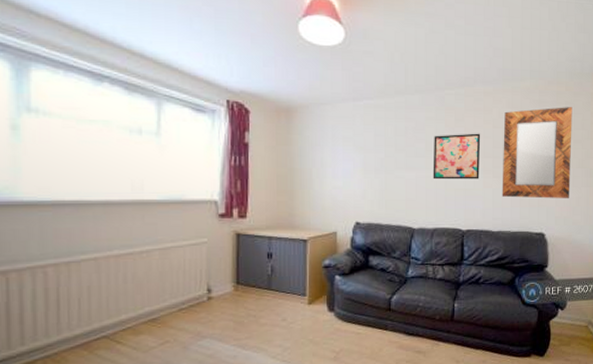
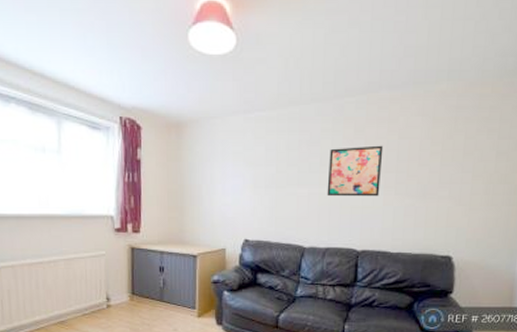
home mirror: present [502,107,573,199] -> none [404,112,499,218]

